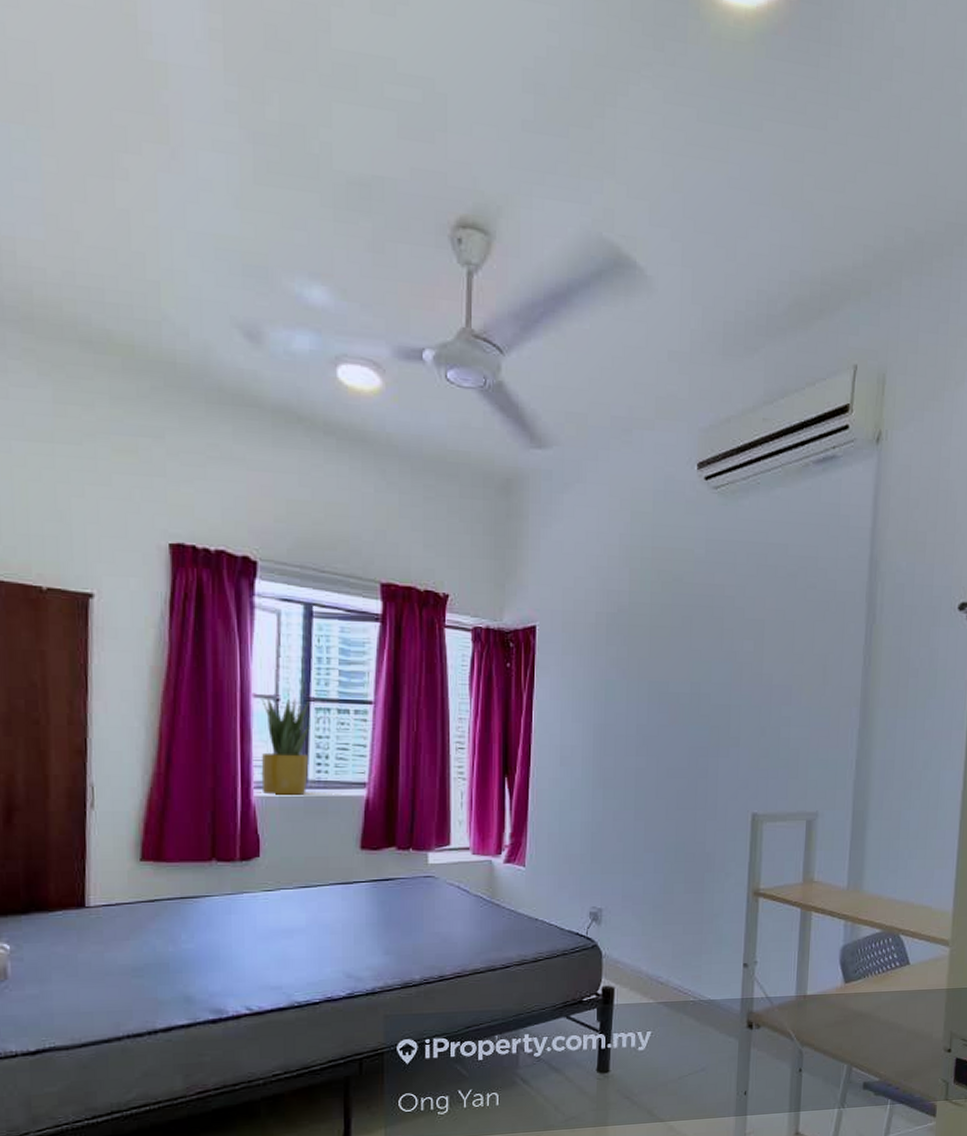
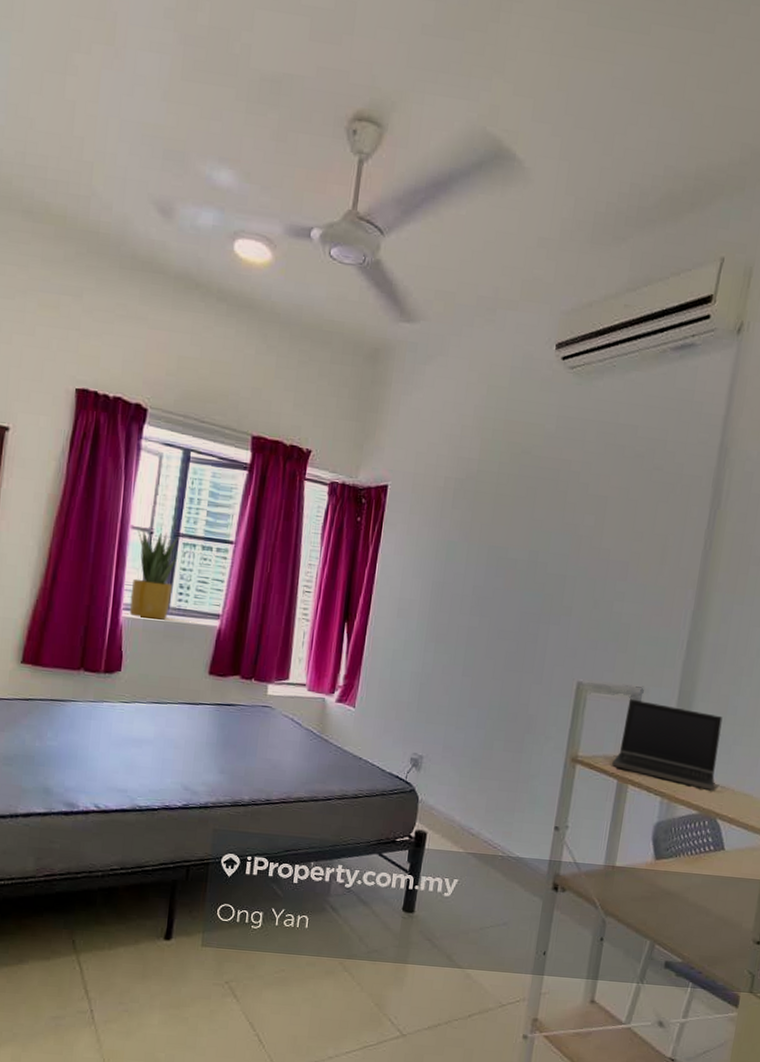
laptop computer: none [794,824,897,907] -> present [612,698,723,790]

